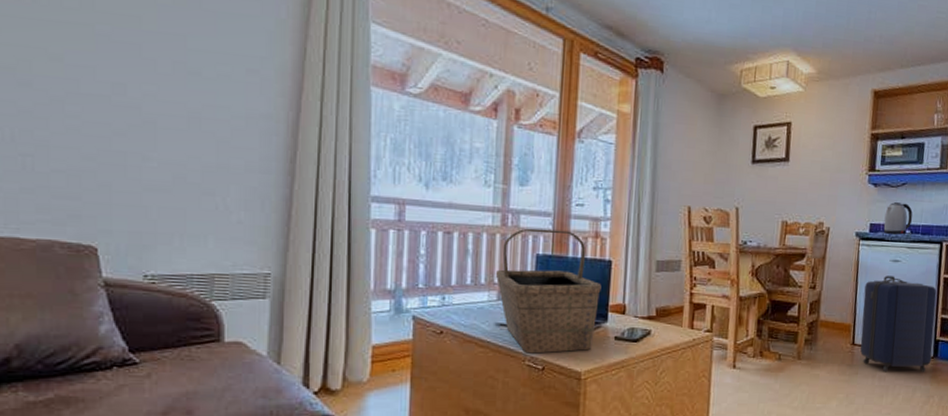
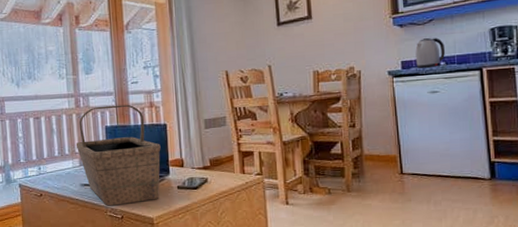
suitcase: present [860,276,937,373] -> none [405,106,489,197]

